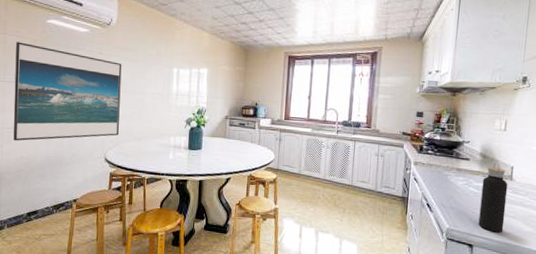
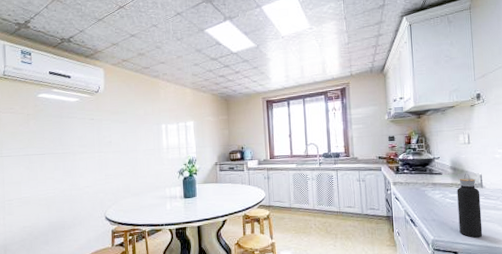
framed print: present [13,42,122,141] -> none [10,118,116,212]

